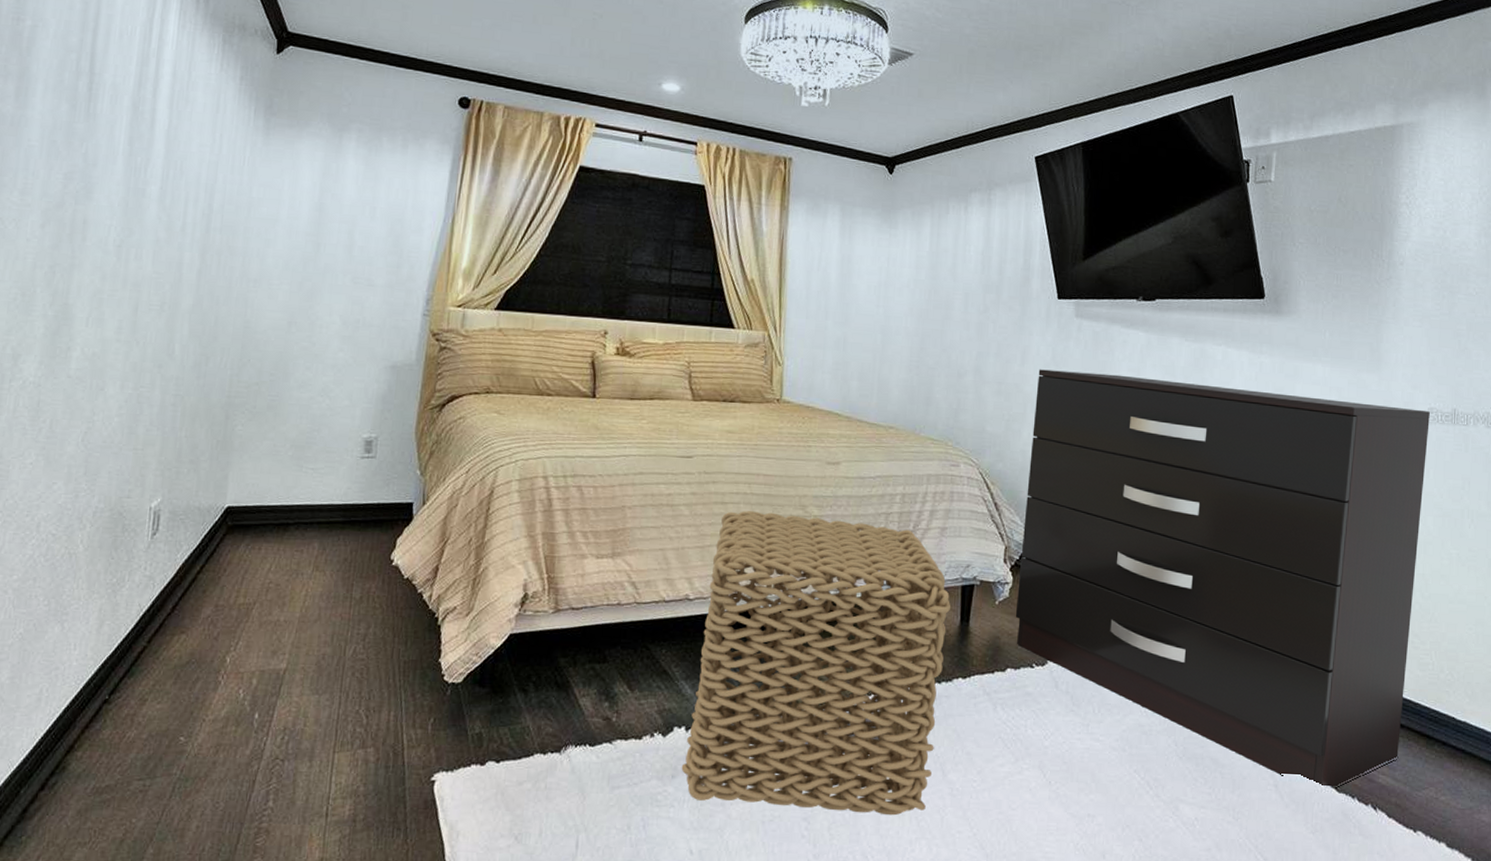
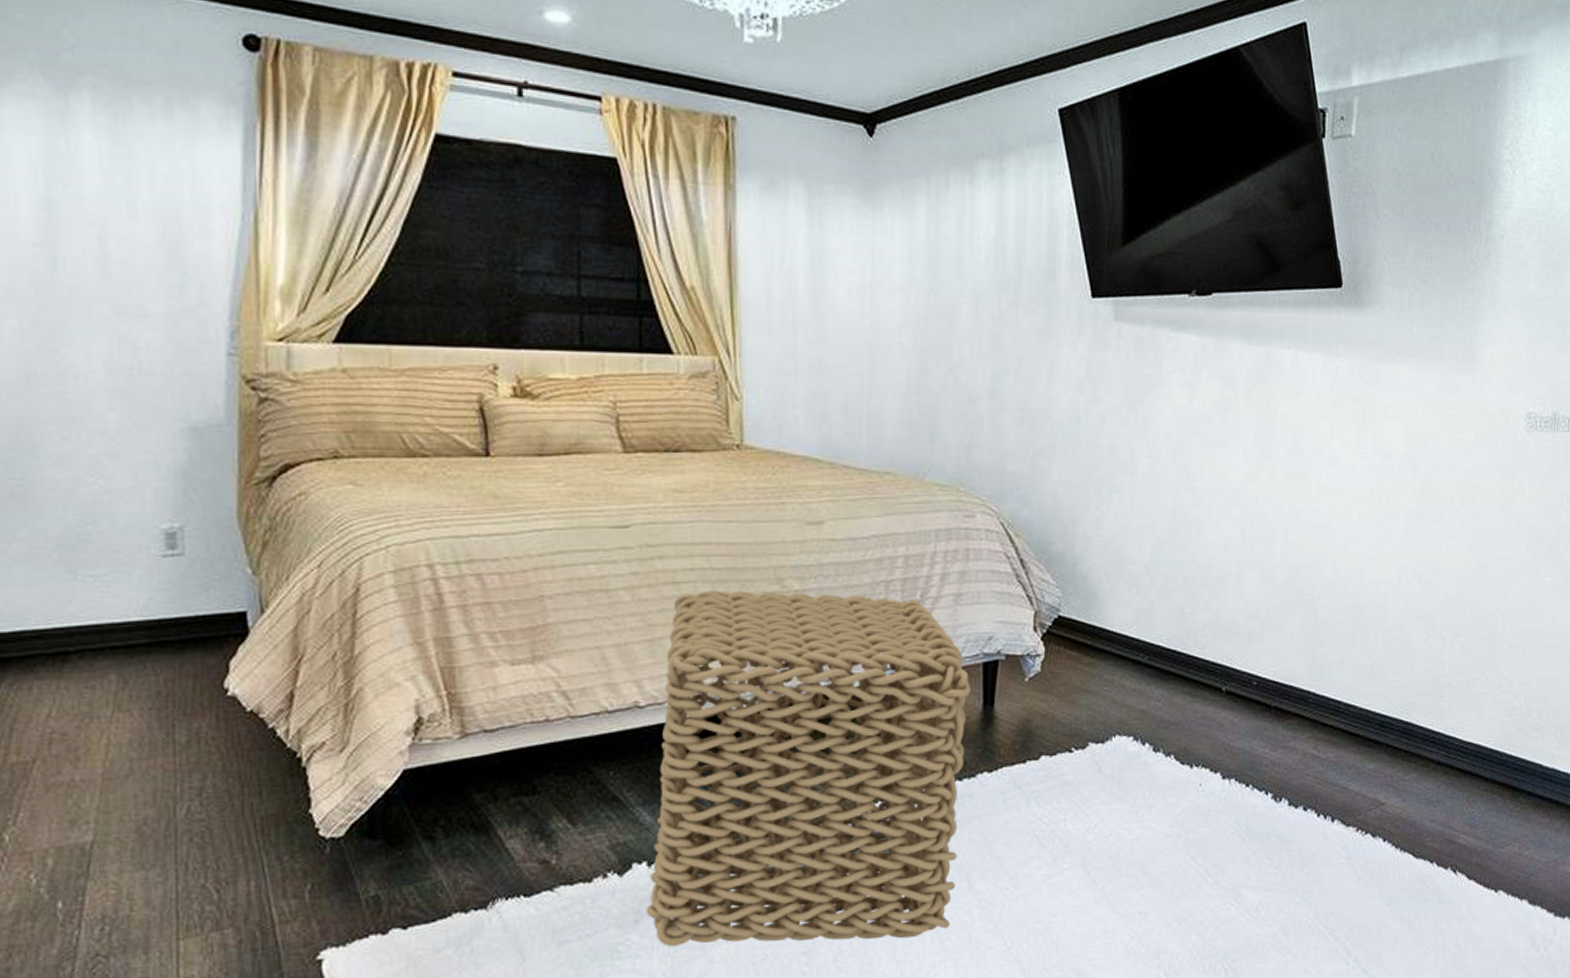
dresser: present [1015,369,1430,788] -> none [1049,389,1528,854]

